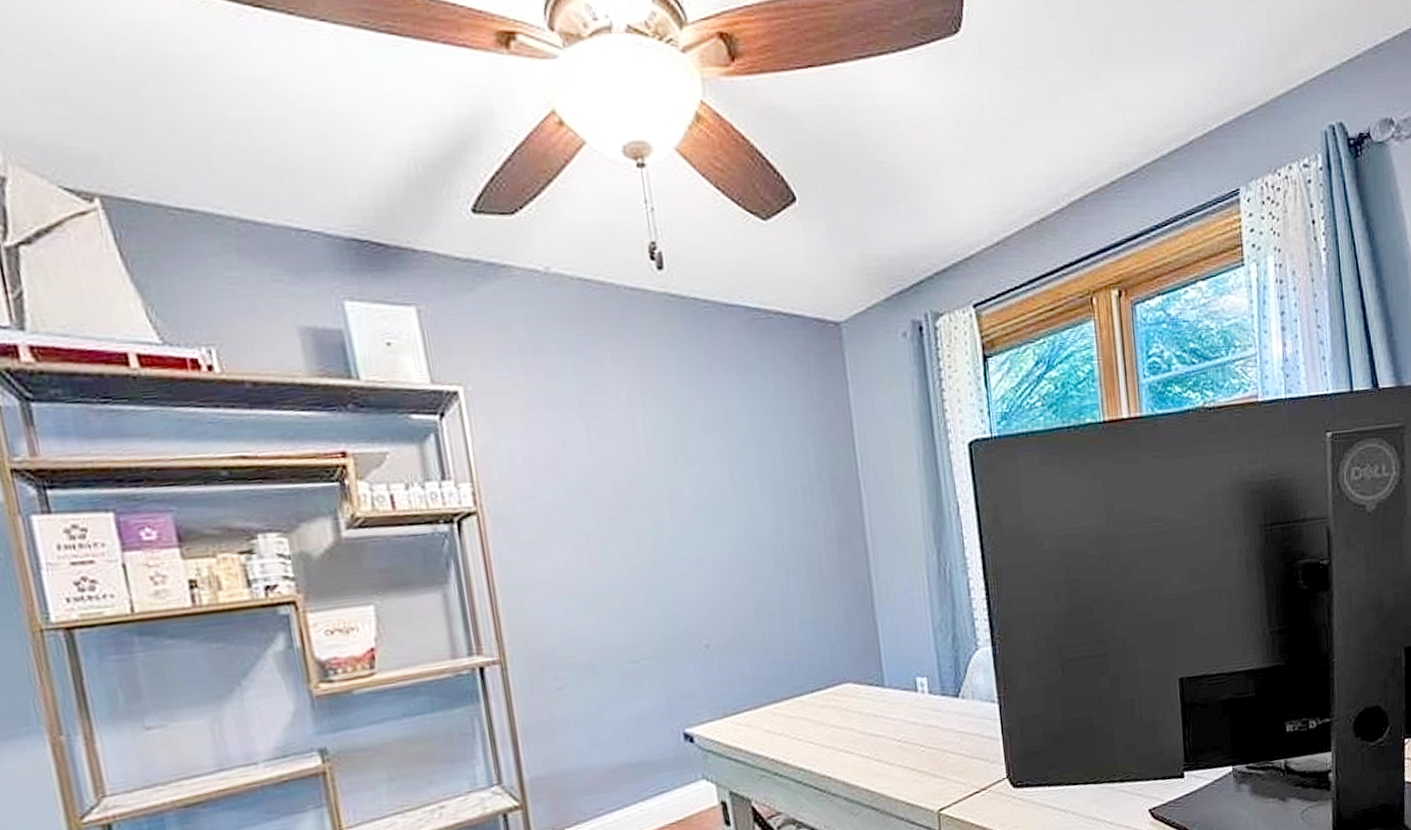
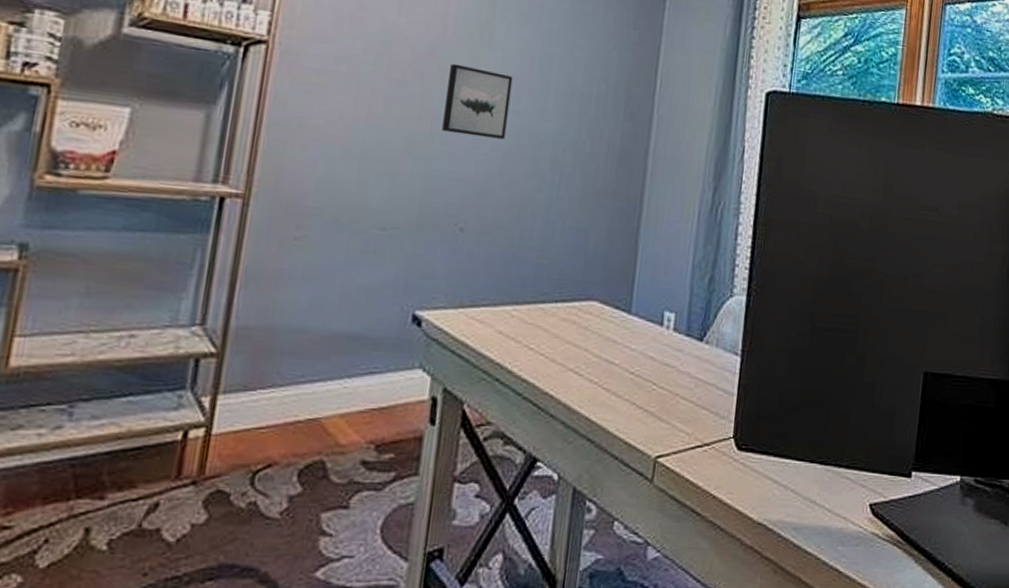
wall art: none [654,488,725,558] -> present [442,63,513,140]

